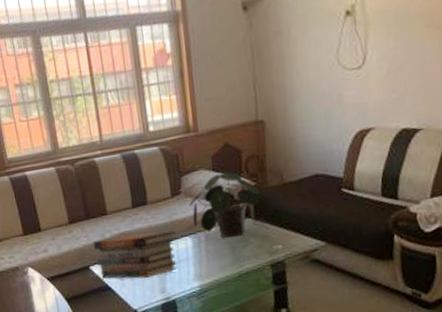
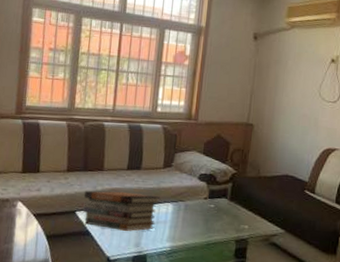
potted plant: present [189,172,266,238] -> none [177,157,243,211]

